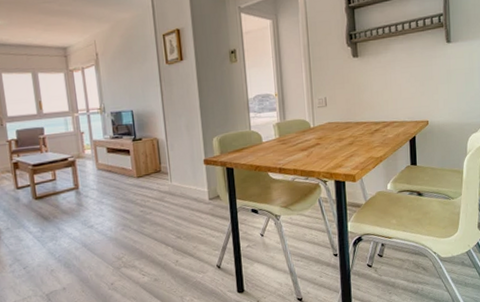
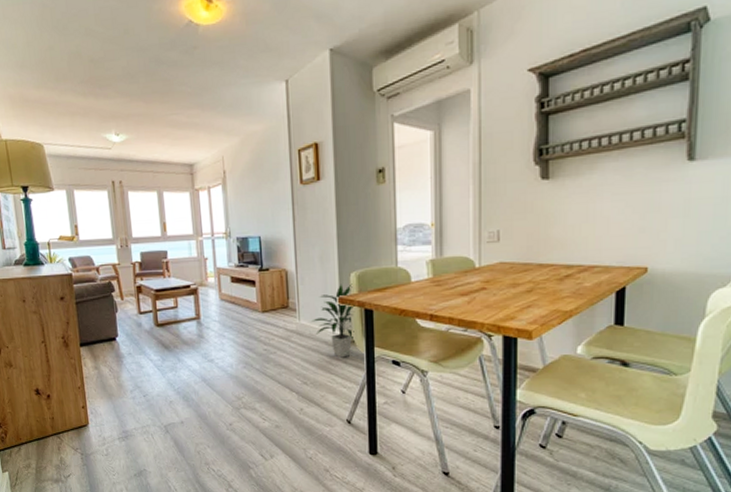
indoor plant: none [182,147,220,212] -> present [312,283,355,358]

